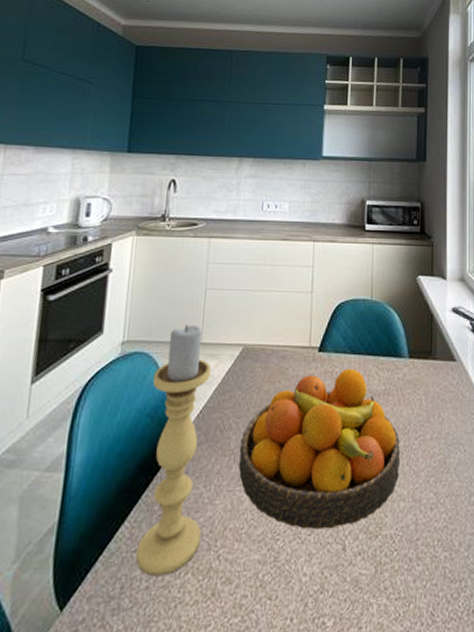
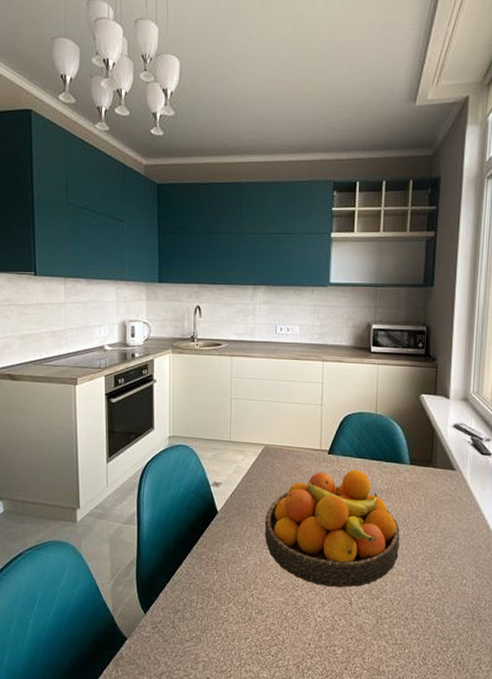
candle holder: present [136,324,211,577] -> none [193,426,239,602]

